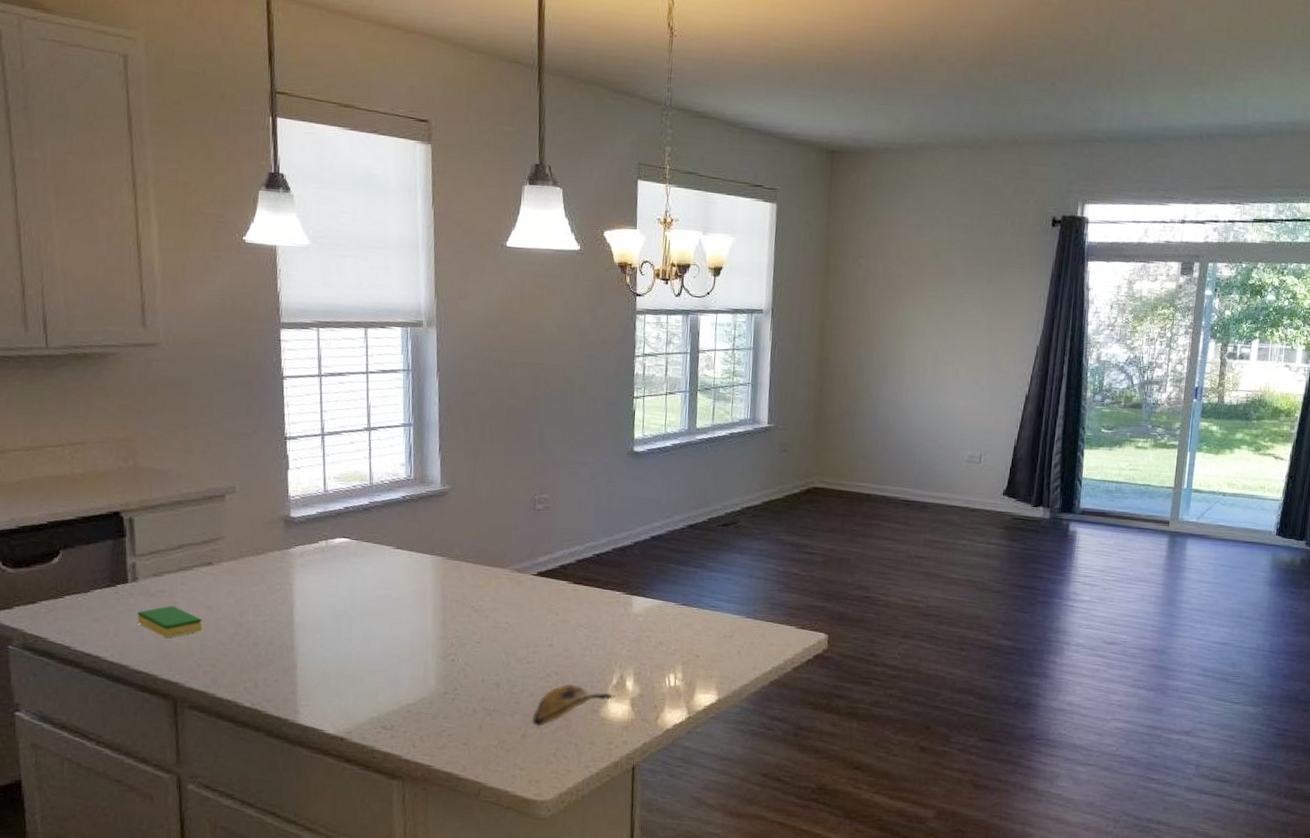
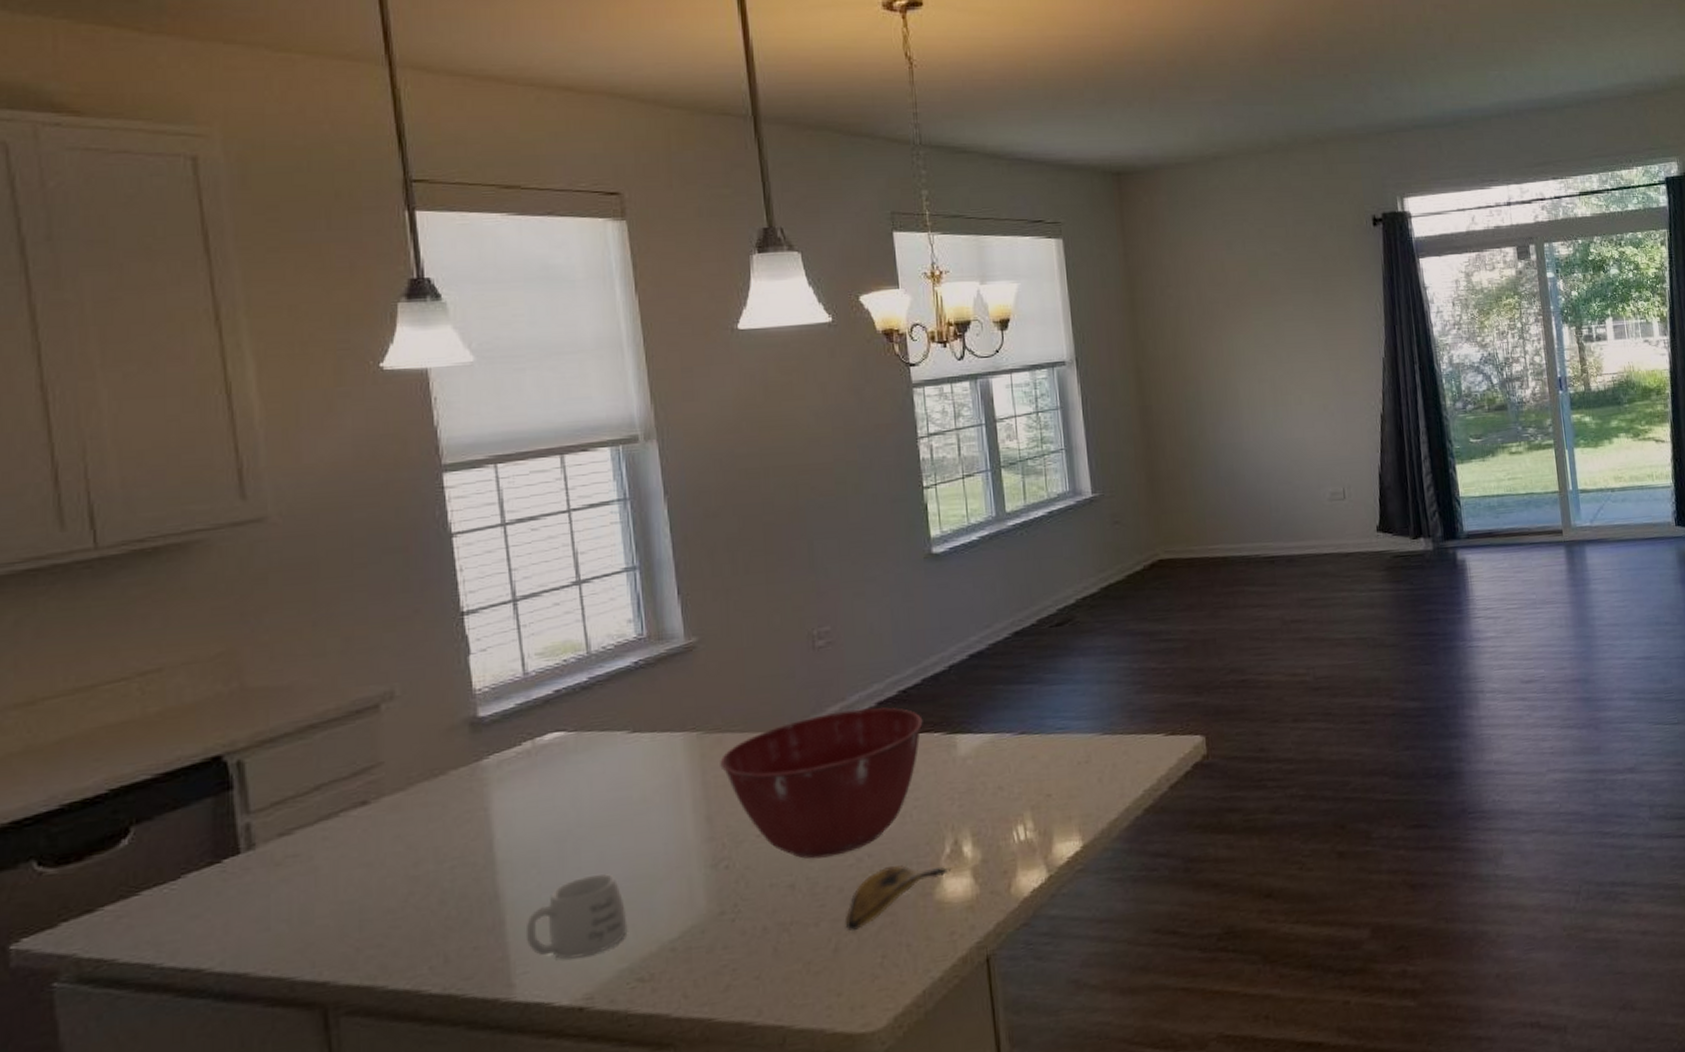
dish sponge: present [137,605,203,638] -> none [258,872,360,922]
mug: none [309,647,380,703] -> present [525,873,628,959]
mixing bowl: none [456,561,609,669] -> present [720,707,923,859]

